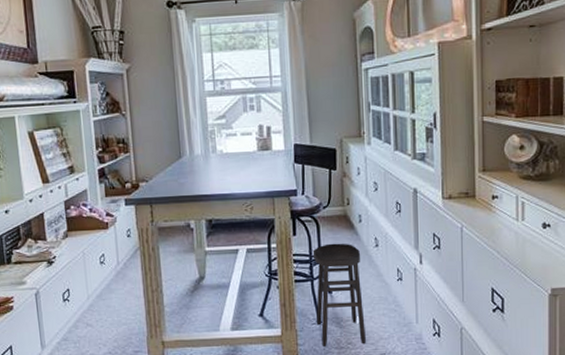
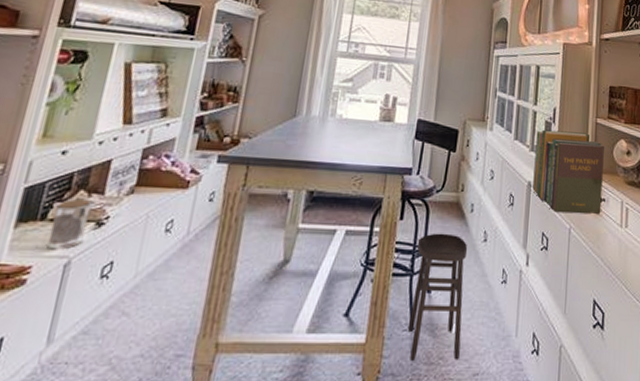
jar: none [15,245,42,284] -> present [47,198,92,250]
books: none [417,133,494,214] -> present [532,129,604,214]

